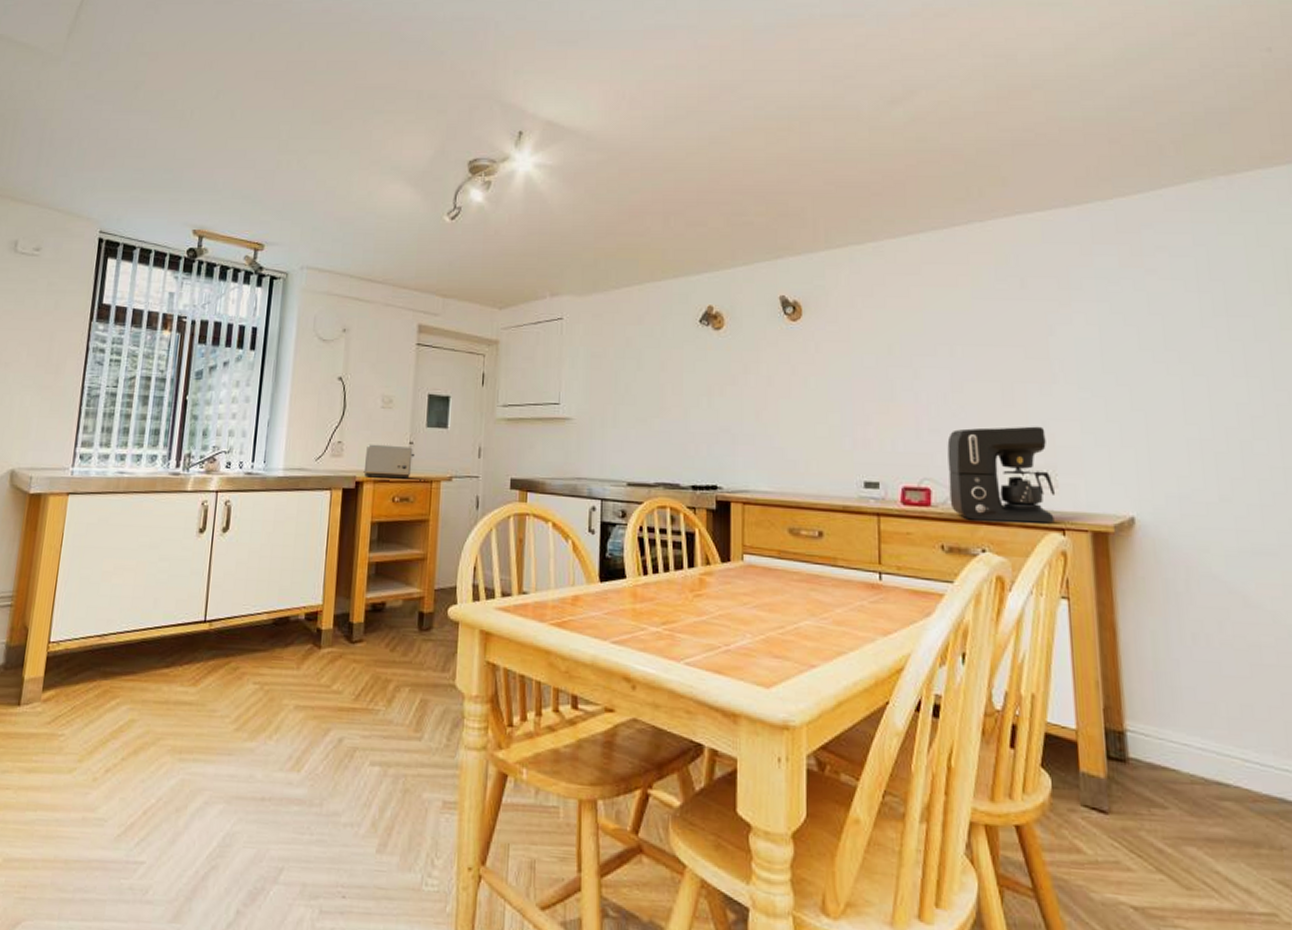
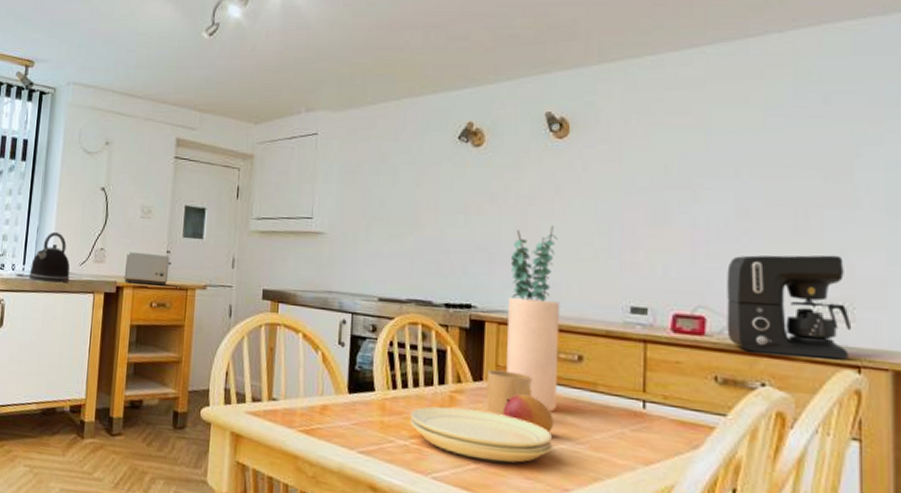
kettle: none [258,425,305,480] -> present [29,231,70,283]
plate: none [661,590,799,643] -> present [409,406,553,463]
mug: none [734,550,778,596] -> present [485,369,533,416]
fruit: none [751,573,799,610] -> present [503,394,554,433]
vase: none [752,405,801,589] -> present [506,226,560,412]

